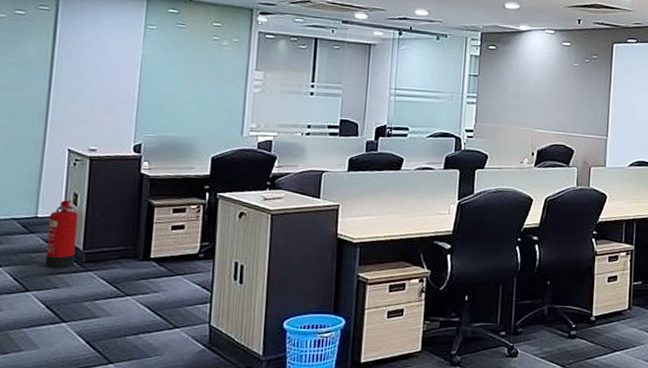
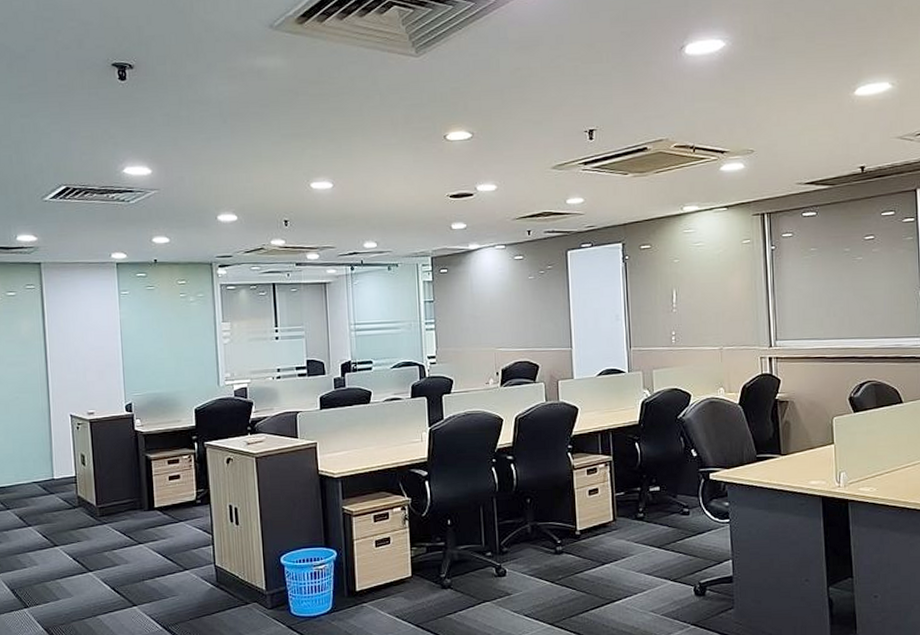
fire extinguisher: present [44,200,78,269] -> none [63,461,91,524]

